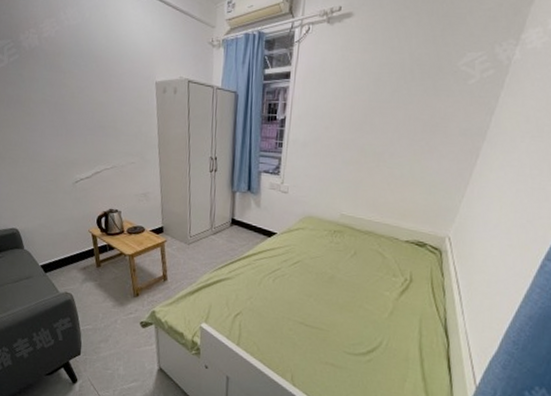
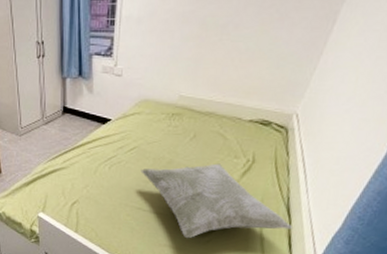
decorative pillow: none [303,281,451,356] -> present [141,163,292,238]

